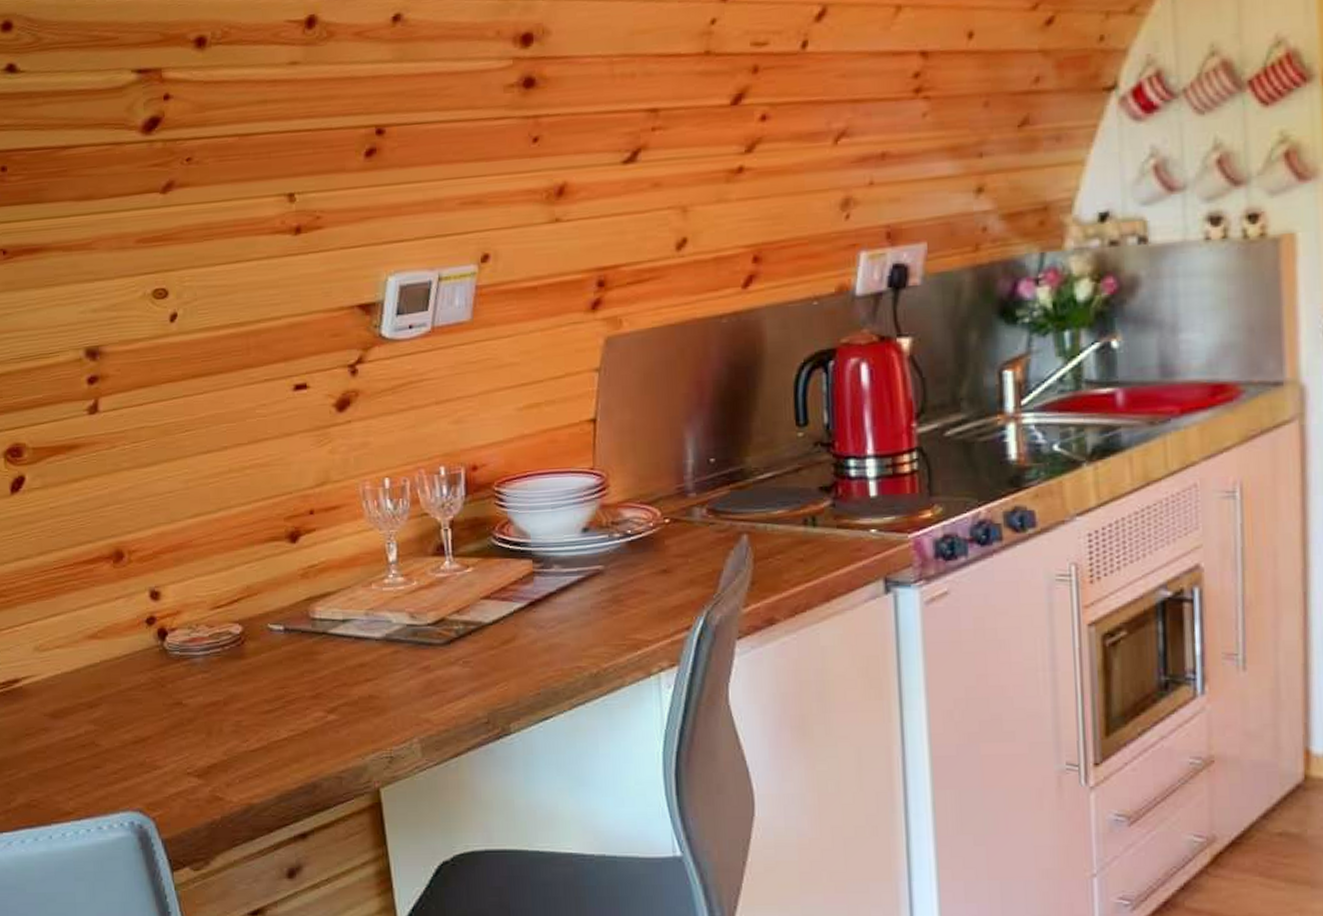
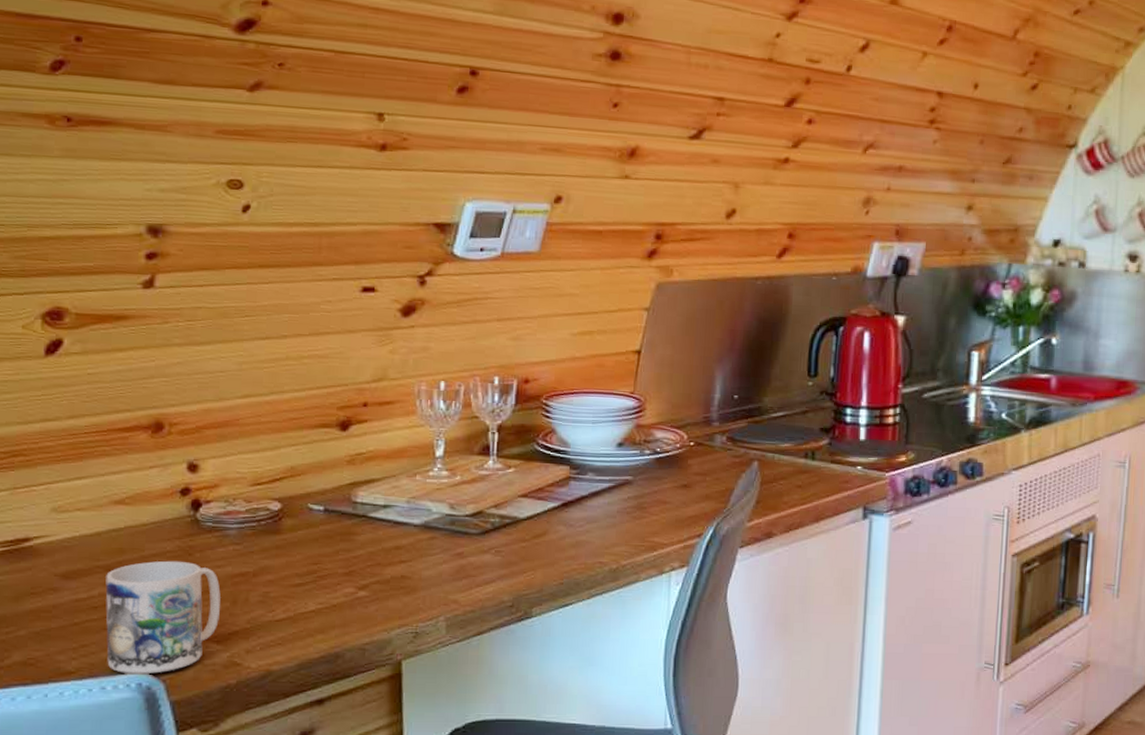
mug: none [89,693,197,813] -> present [105,560,221,675]

